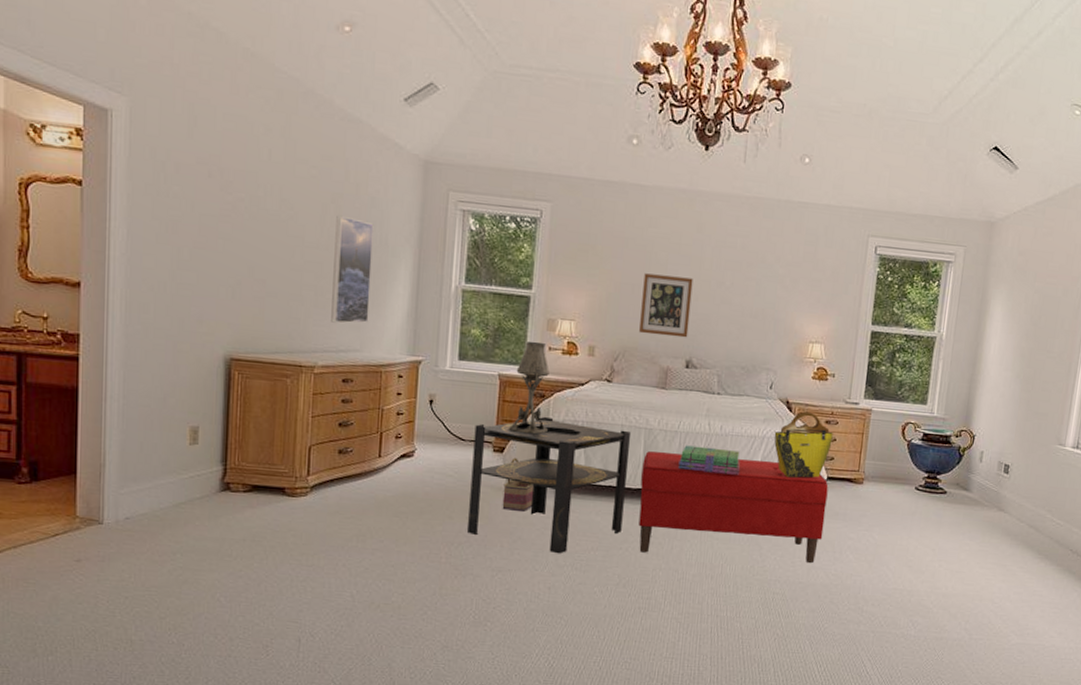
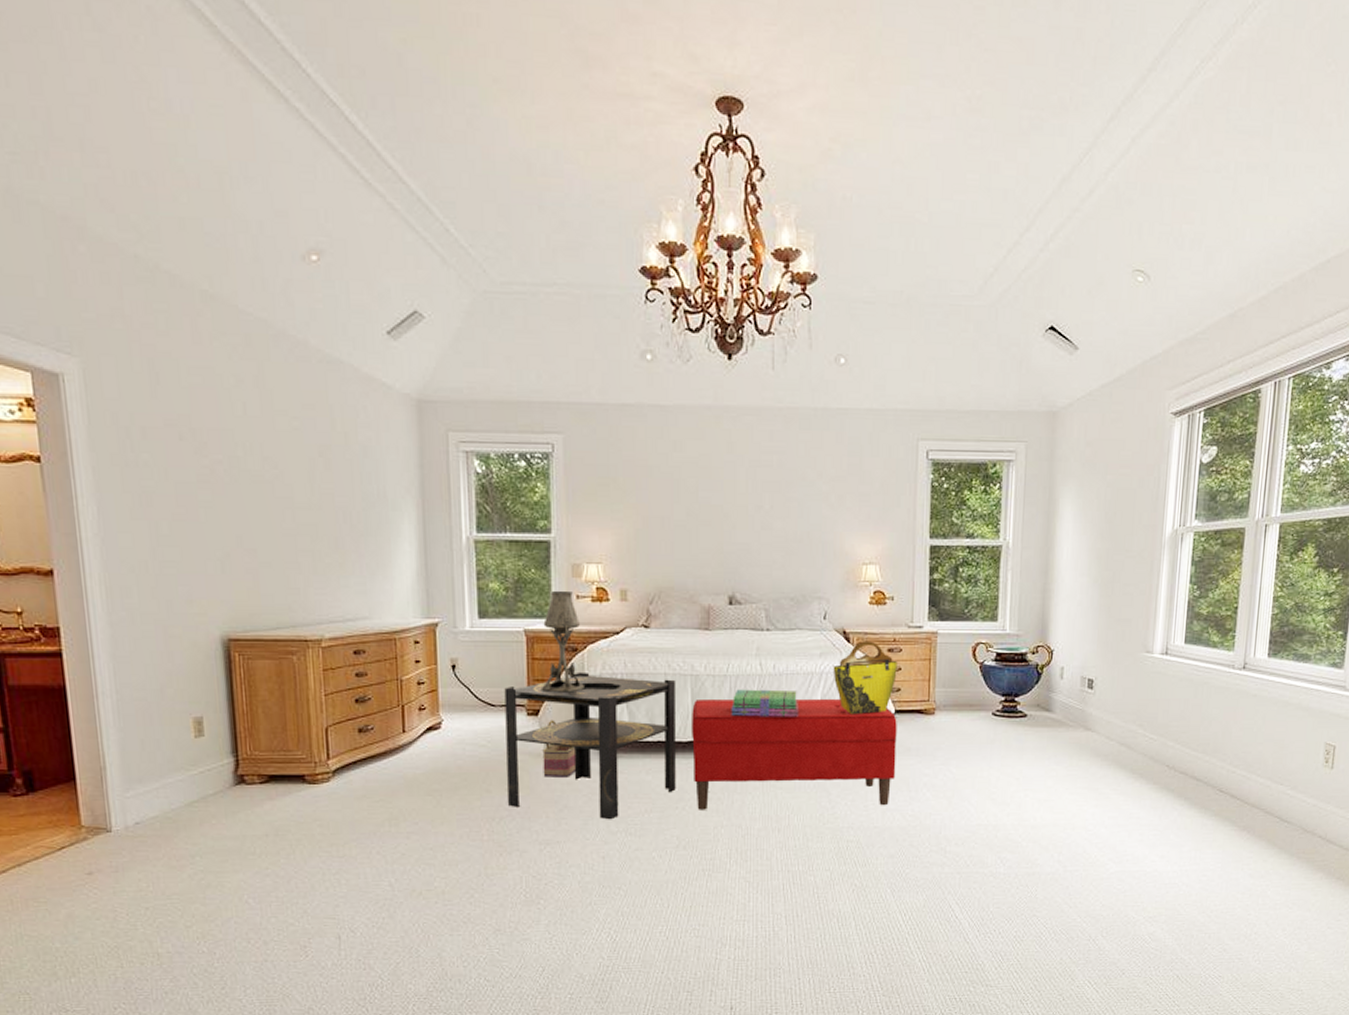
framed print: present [331,215,374,323] -> none [326,469,375,590]
wall art: present [639,273,693,338] -> none [674,504,728,572]

